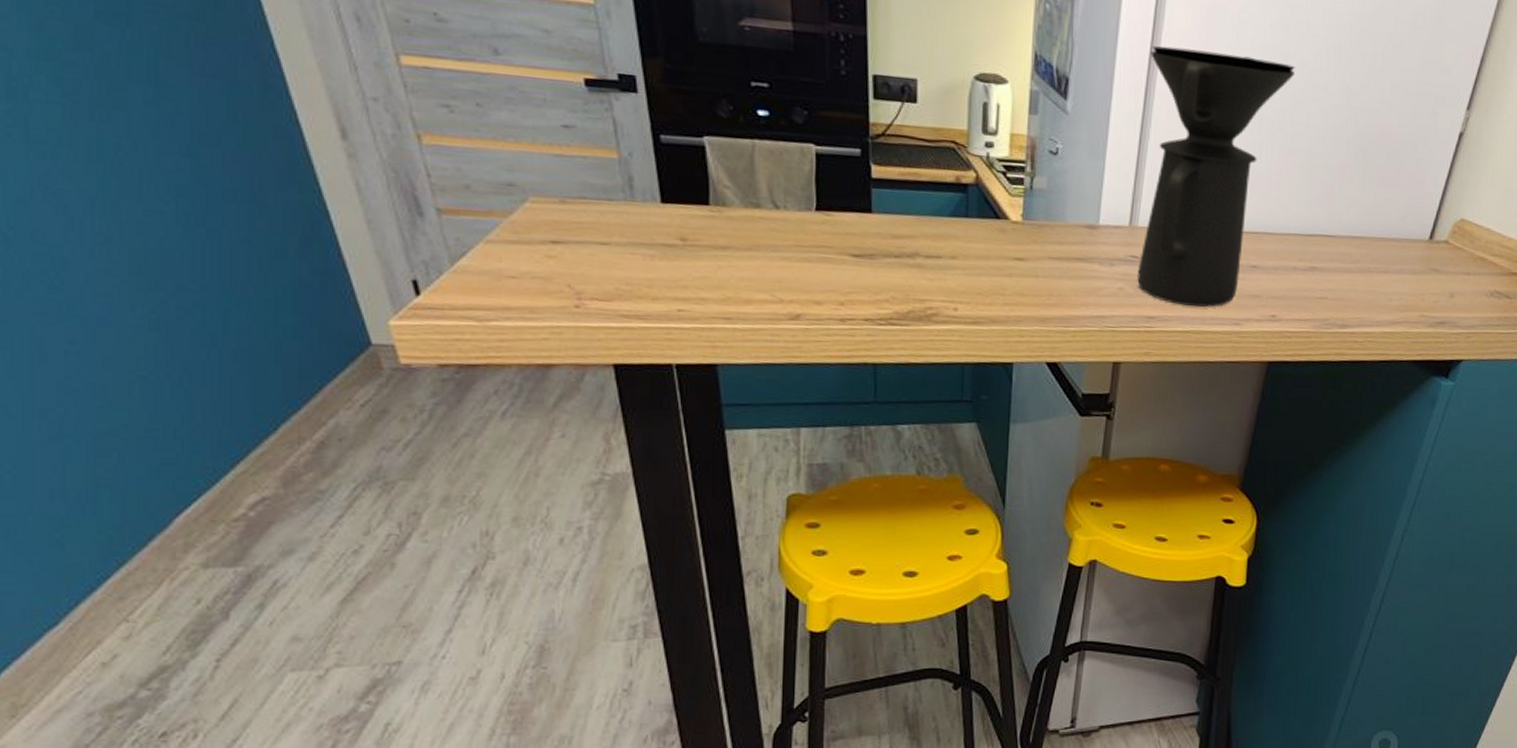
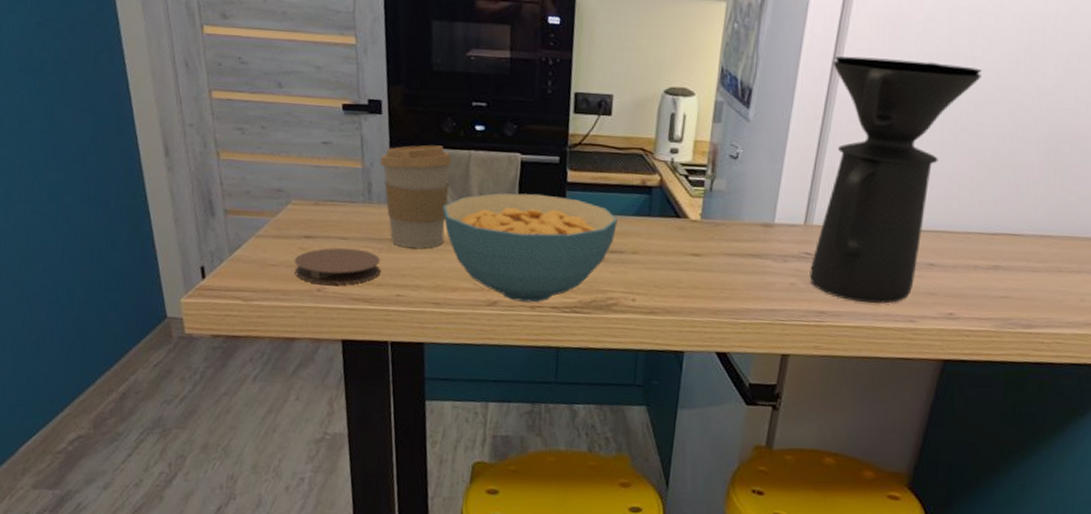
coaster: none [540,254,655,299] -> present [294,247,381,285]
coffee cup: none [641,131,732,255] -> present [380,145,452,248]
cereal bowl: none [726,190,932,315] -> present [443,193,618,303]

